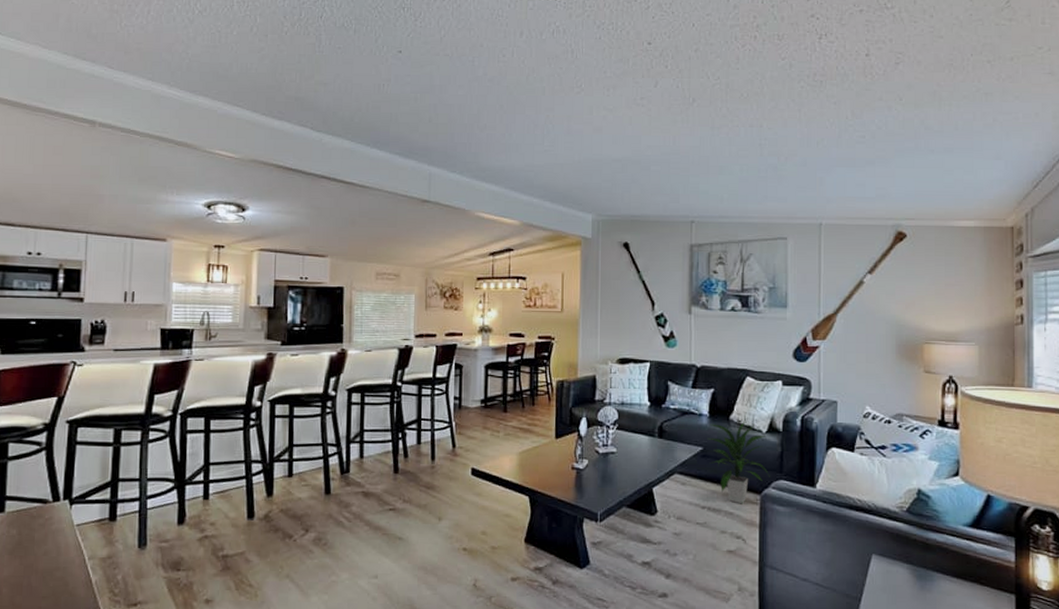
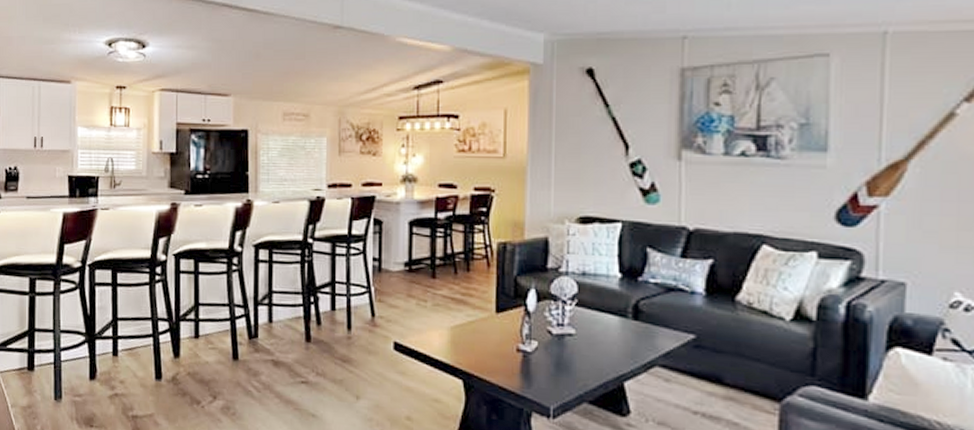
indoor plant: present [707,421,770,504] -> none [702,303,796,413]

